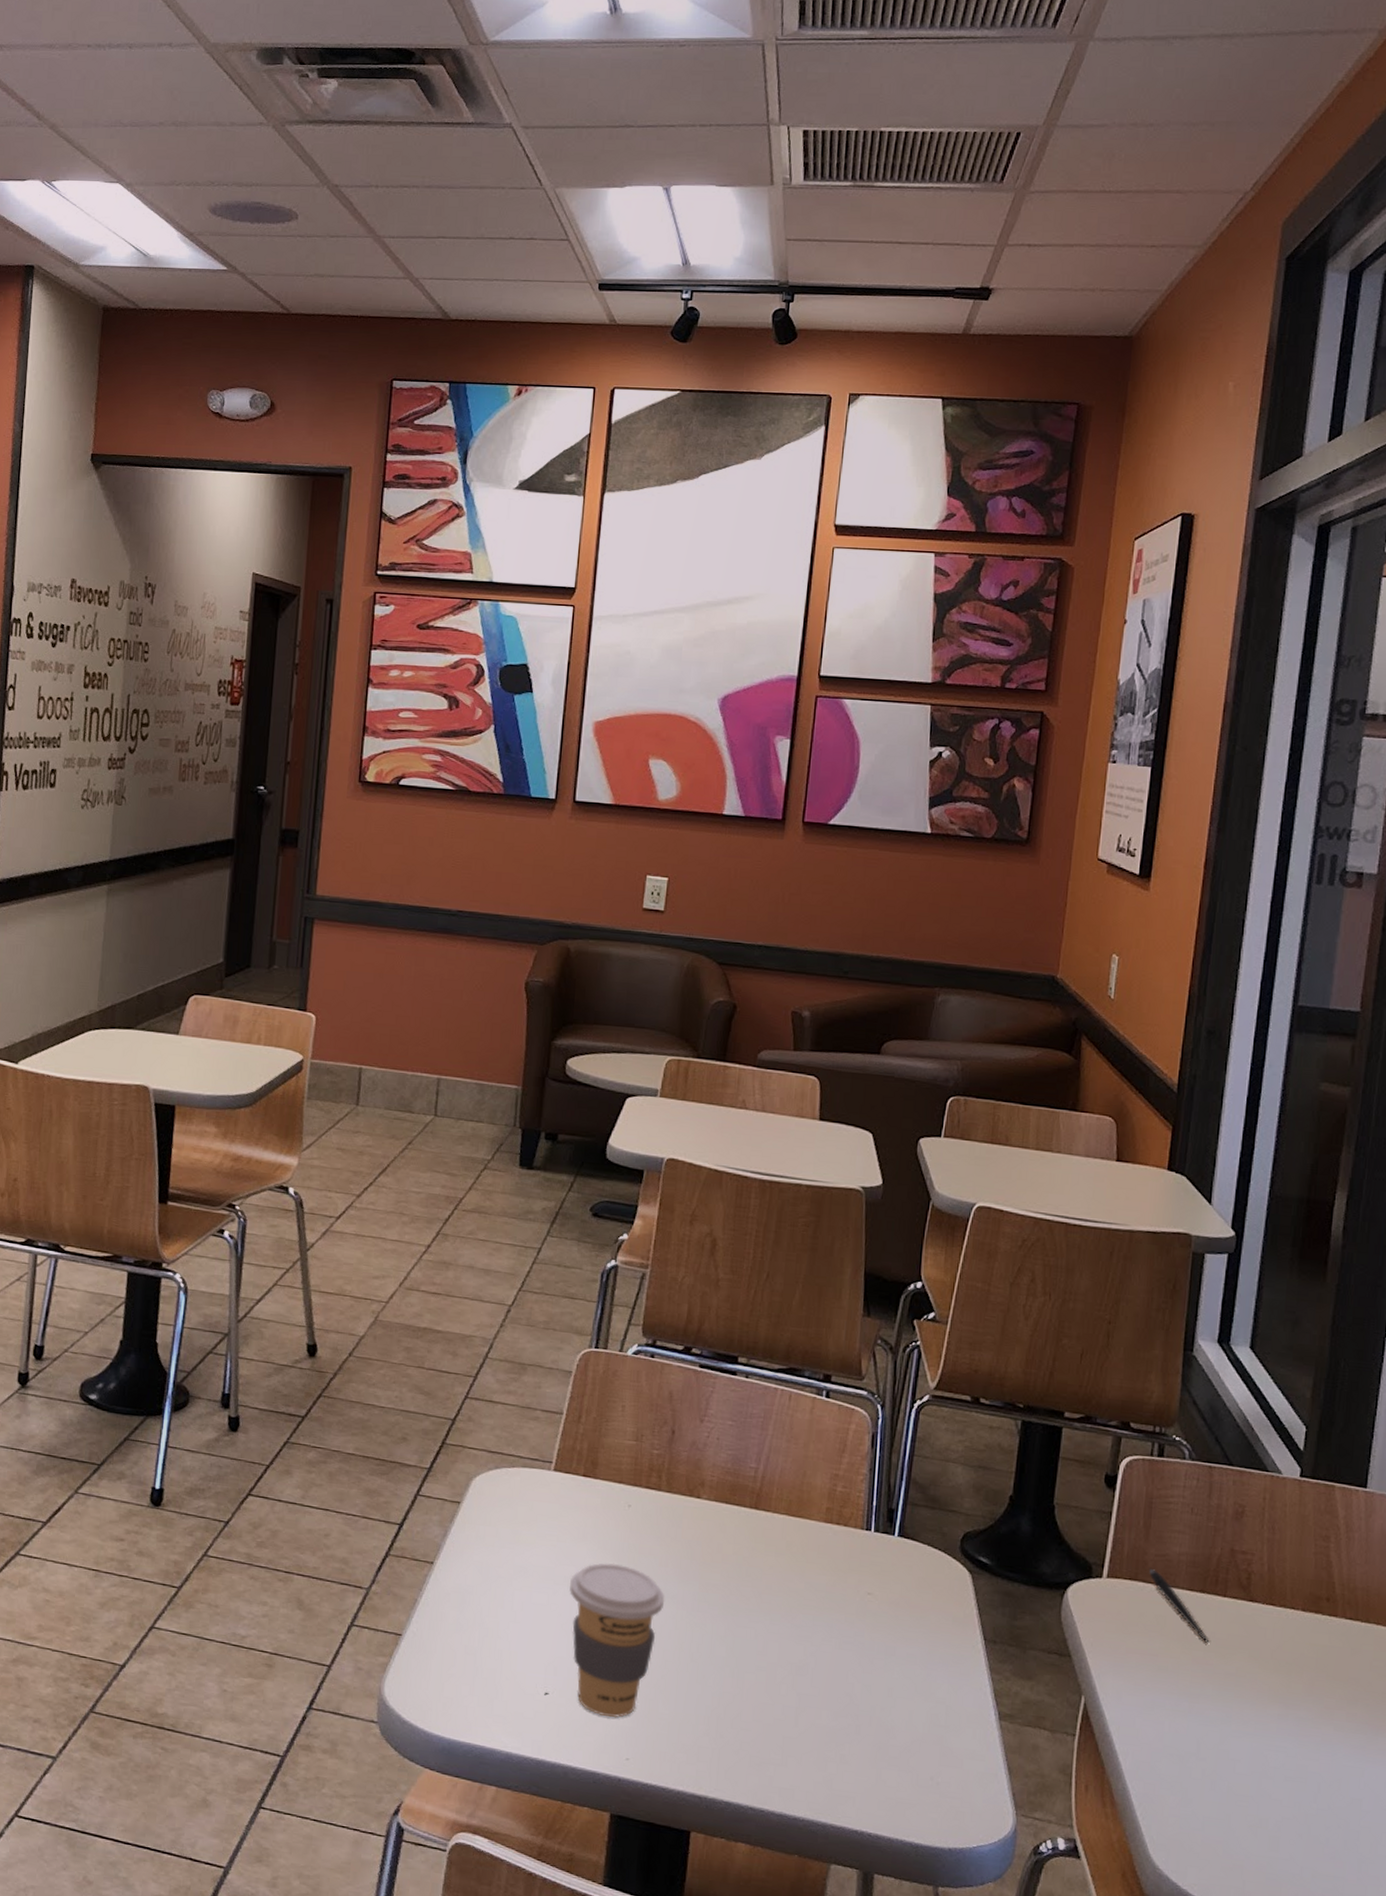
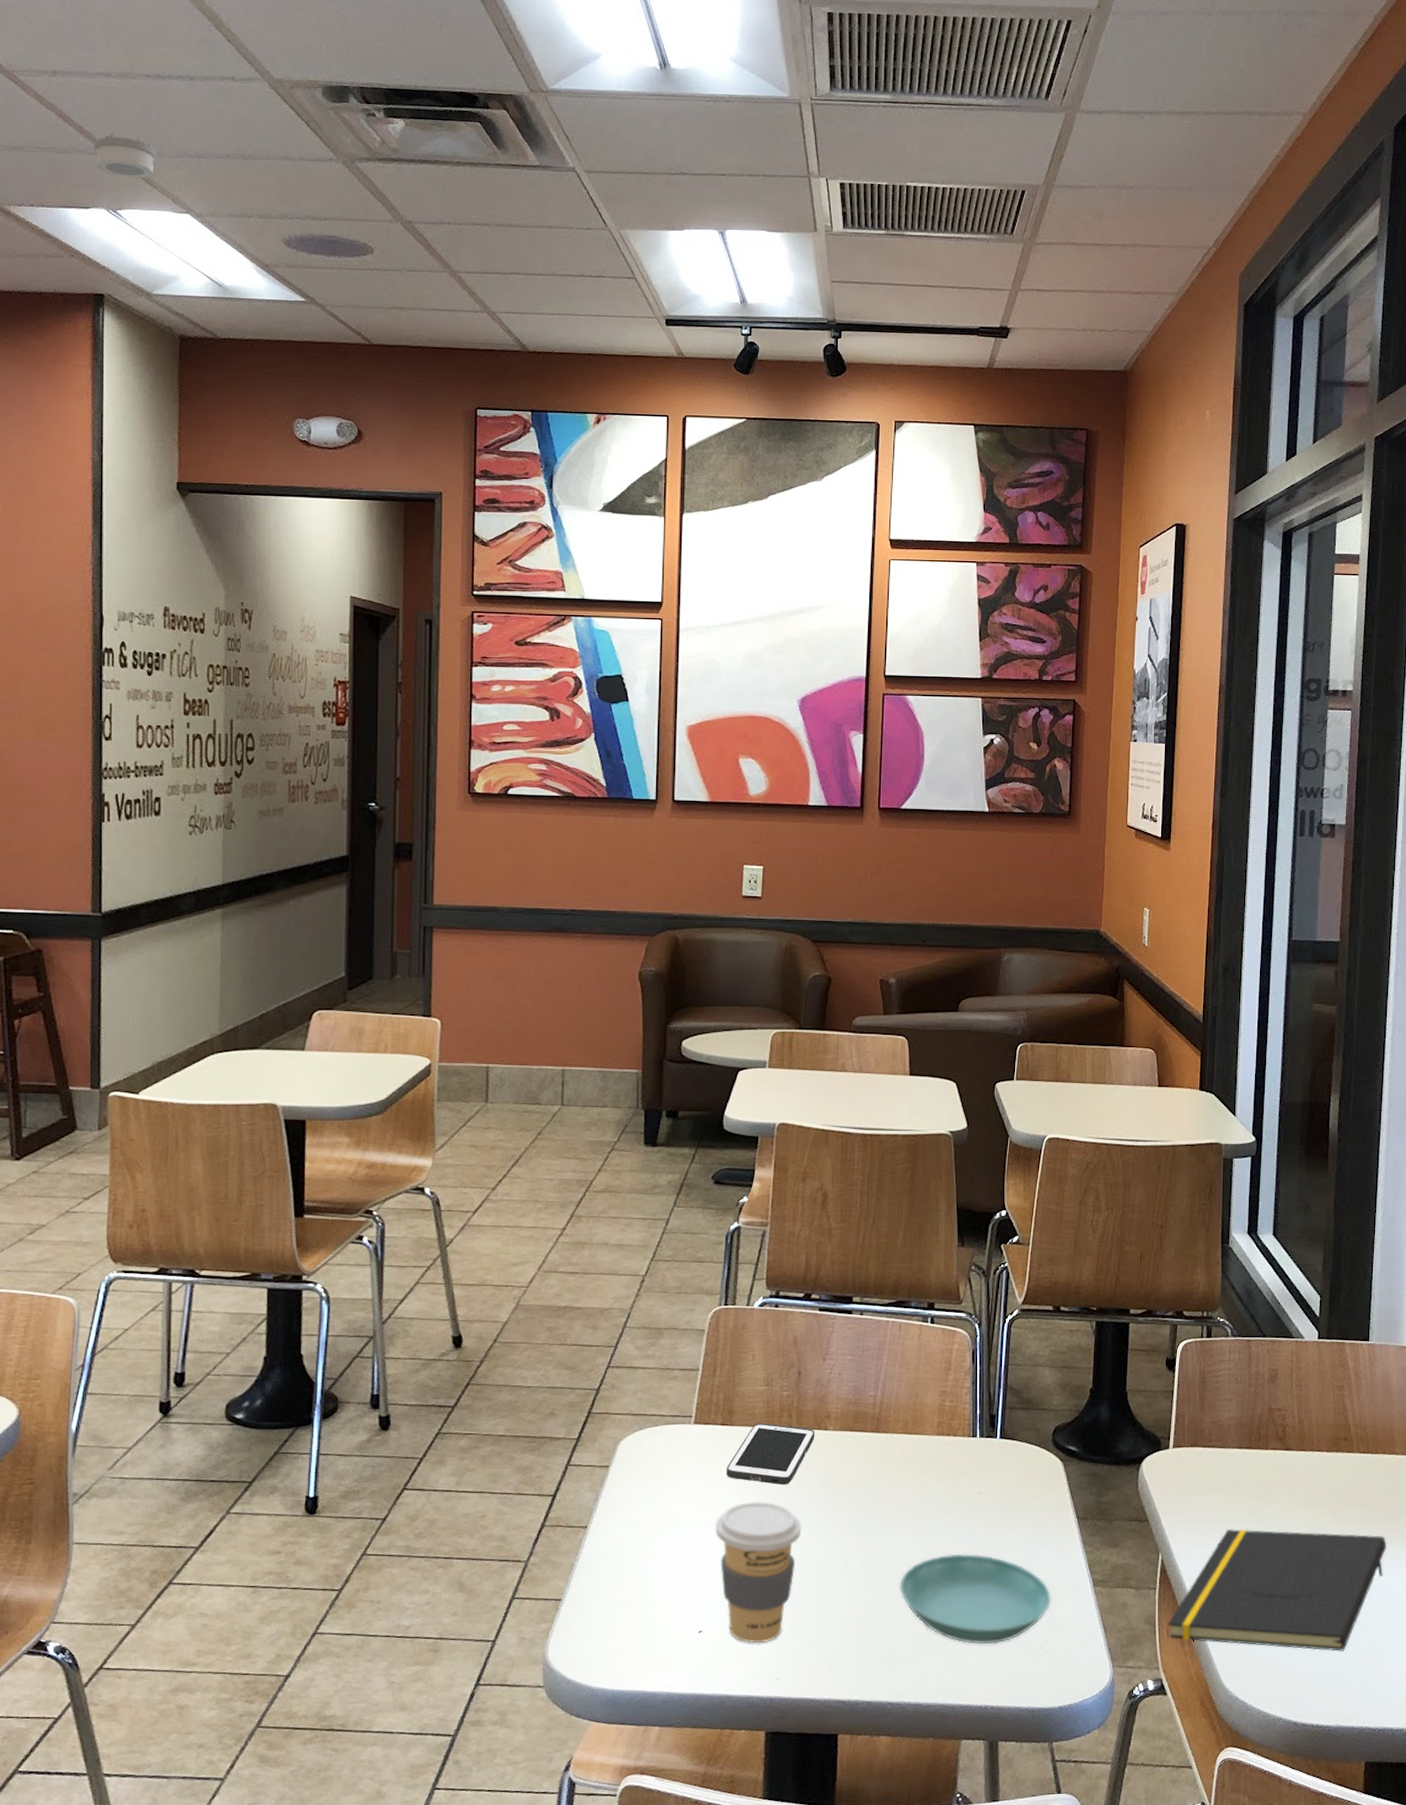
smoke detector: none [34,105,92,149] -> present [94,133,156,179]
cell phone: none [585,1480,687,1551] -> present [726,1423,815,1485]
saucer: none [770,1655,948,1765] -> present [899,1553,1051,1645]
notepad: none [1087,1681,1375,1848] -> present [1168,1528,1387,1652]
pen: present [1149,1568,1208,1643] -> none [1206,1434,1256,1491]

